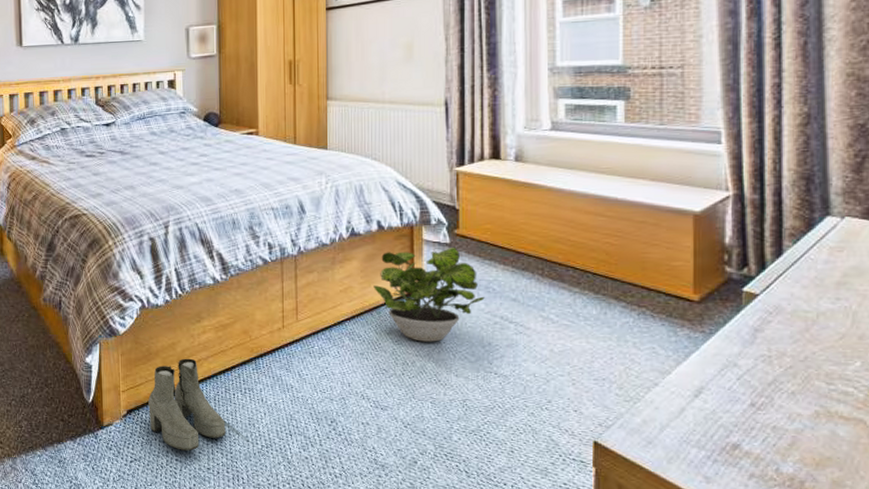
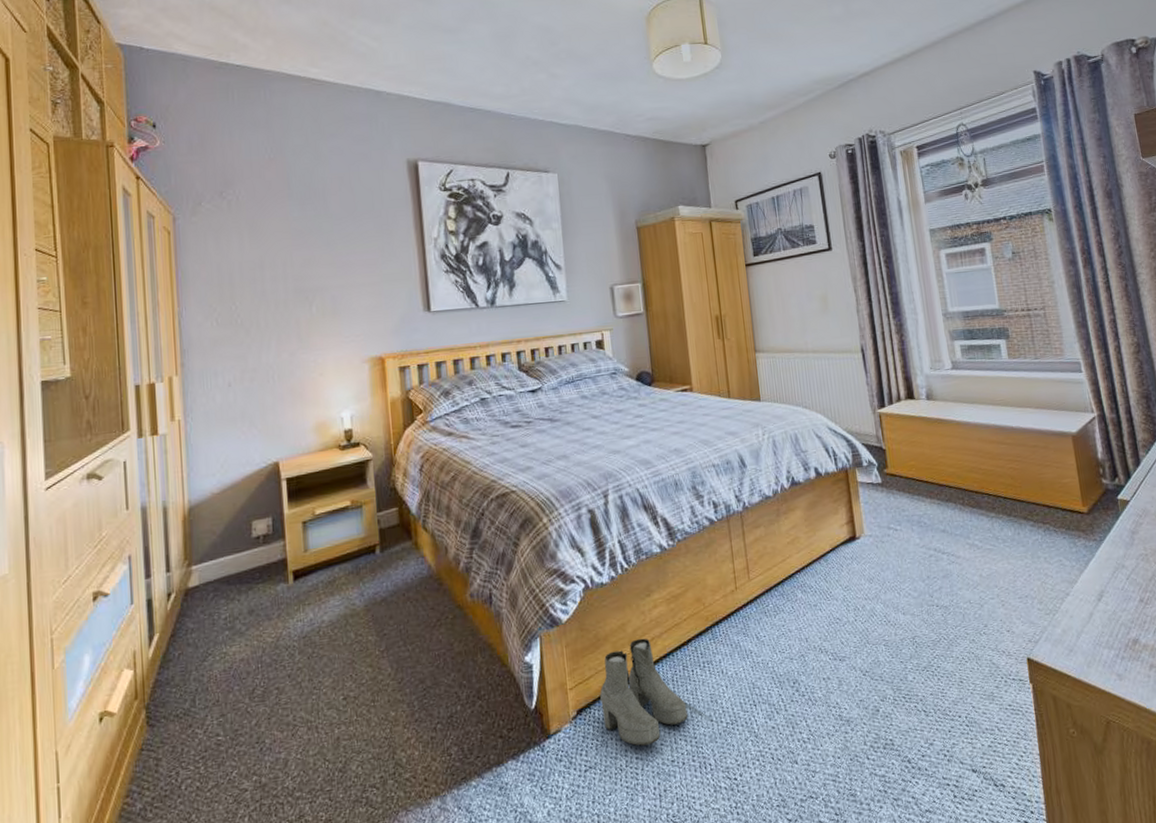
potted plant: present [374,248,485,342] -> none [818,487,919,585]

